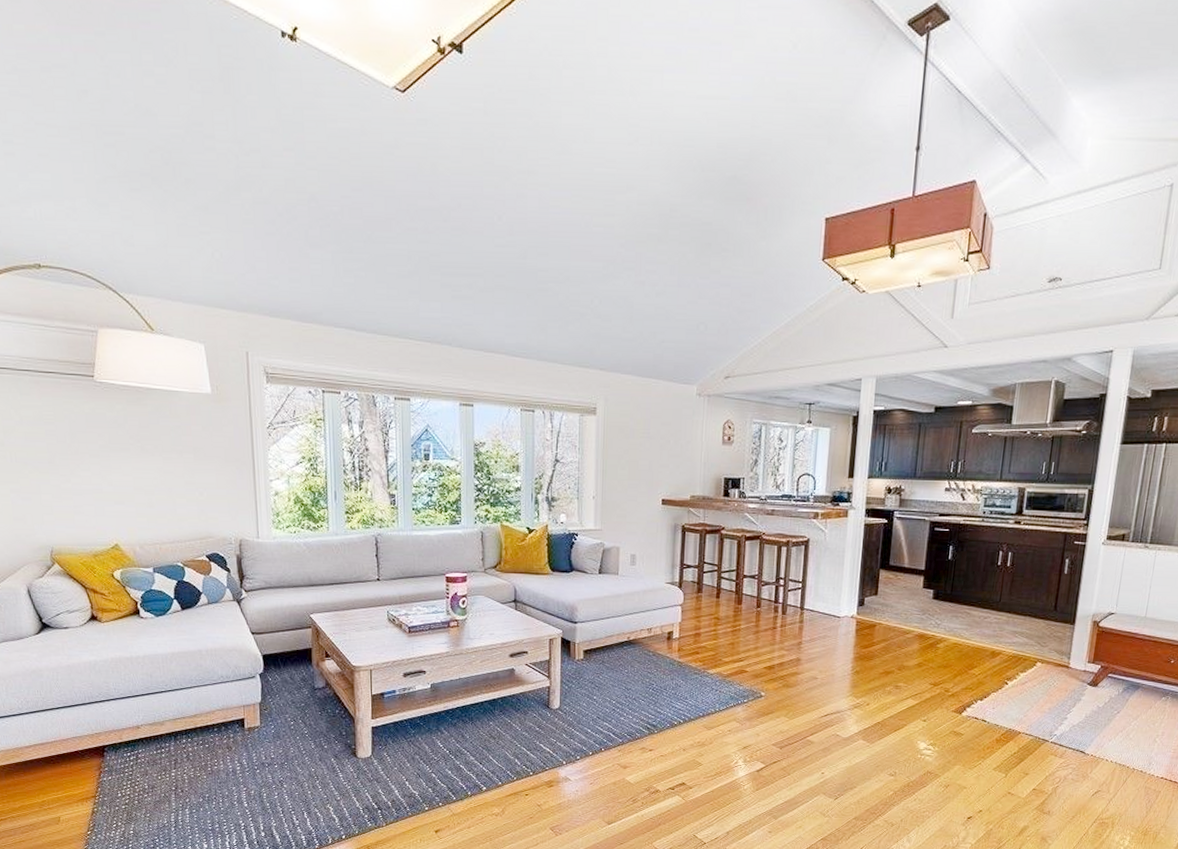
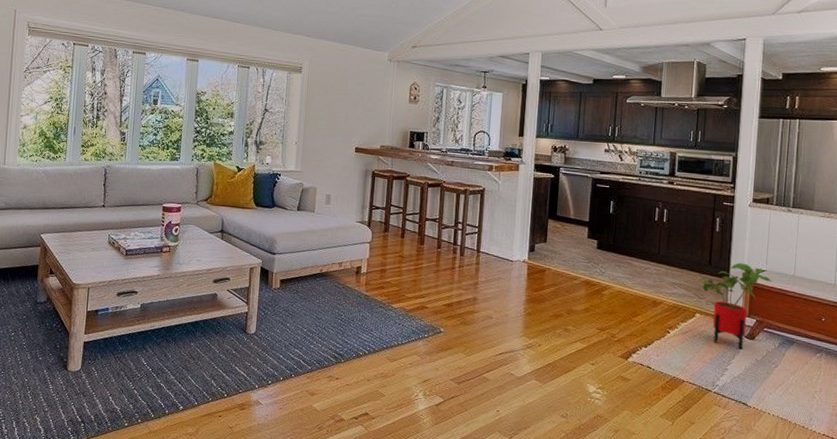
house plant: none [1045,606,1122,697] -> present [702,262,773,350]

